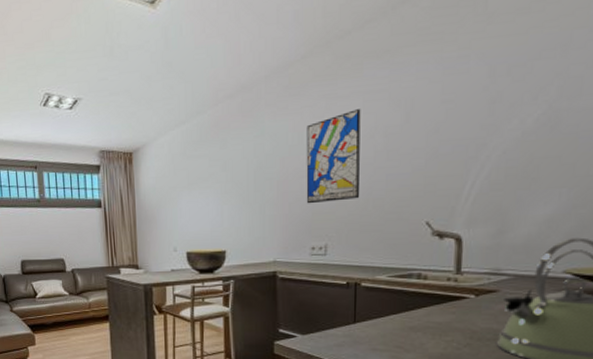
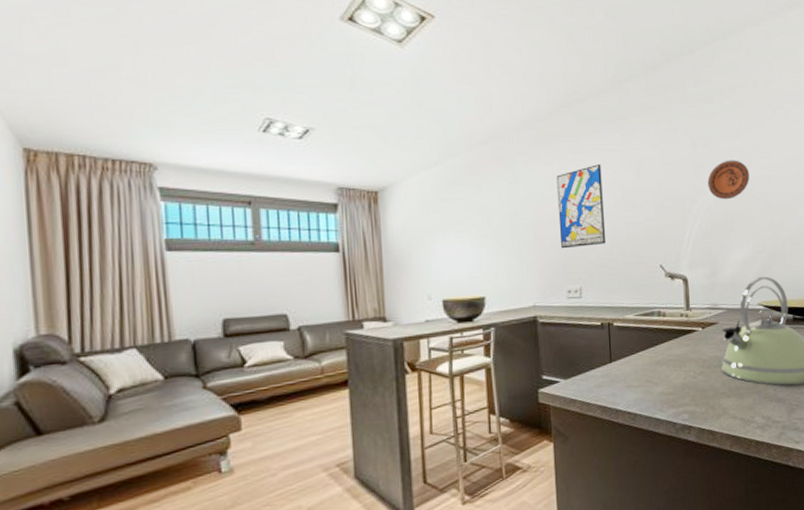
decorative plate: none [506,87,576,142] -> present [708,160,750,200]

